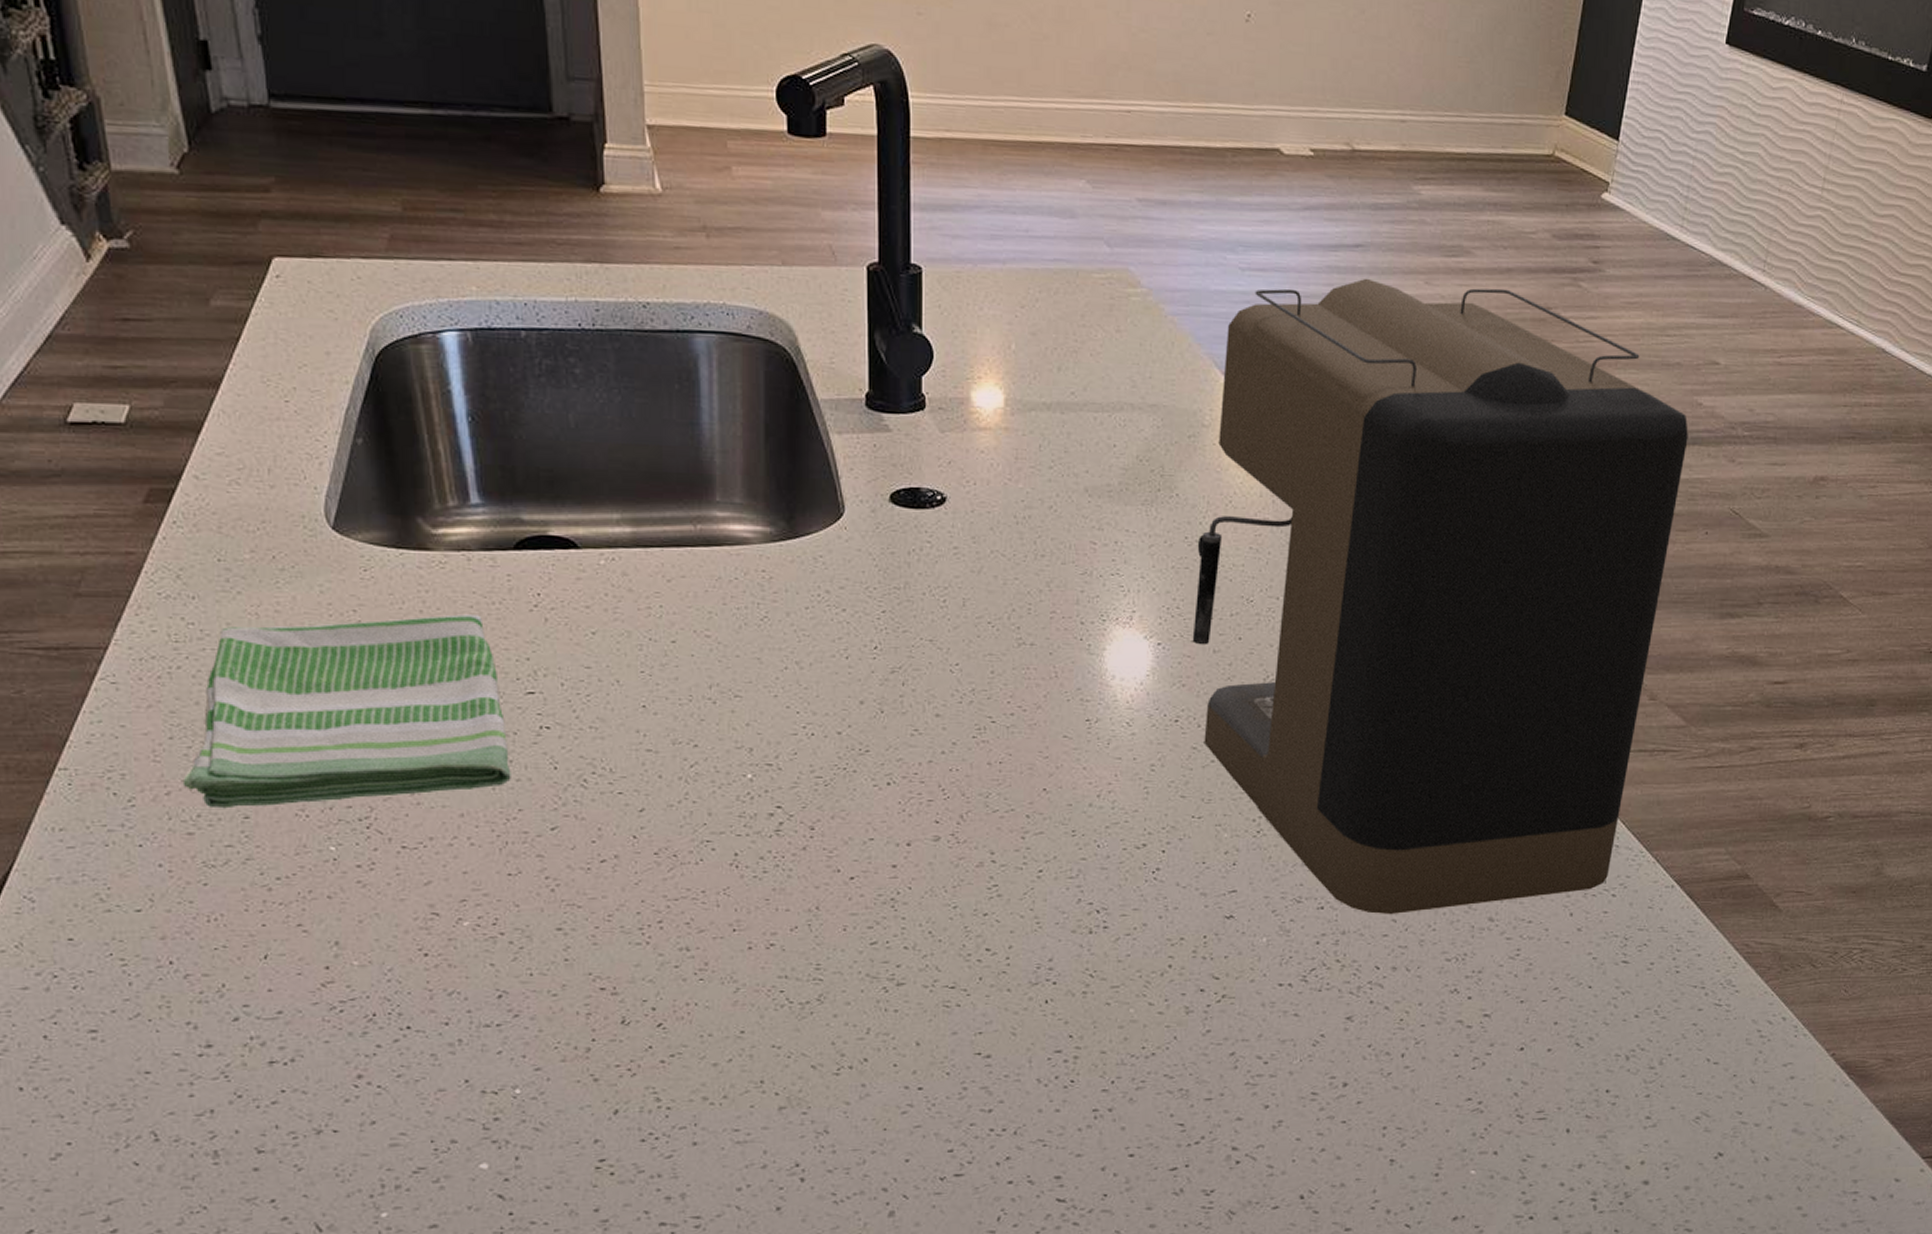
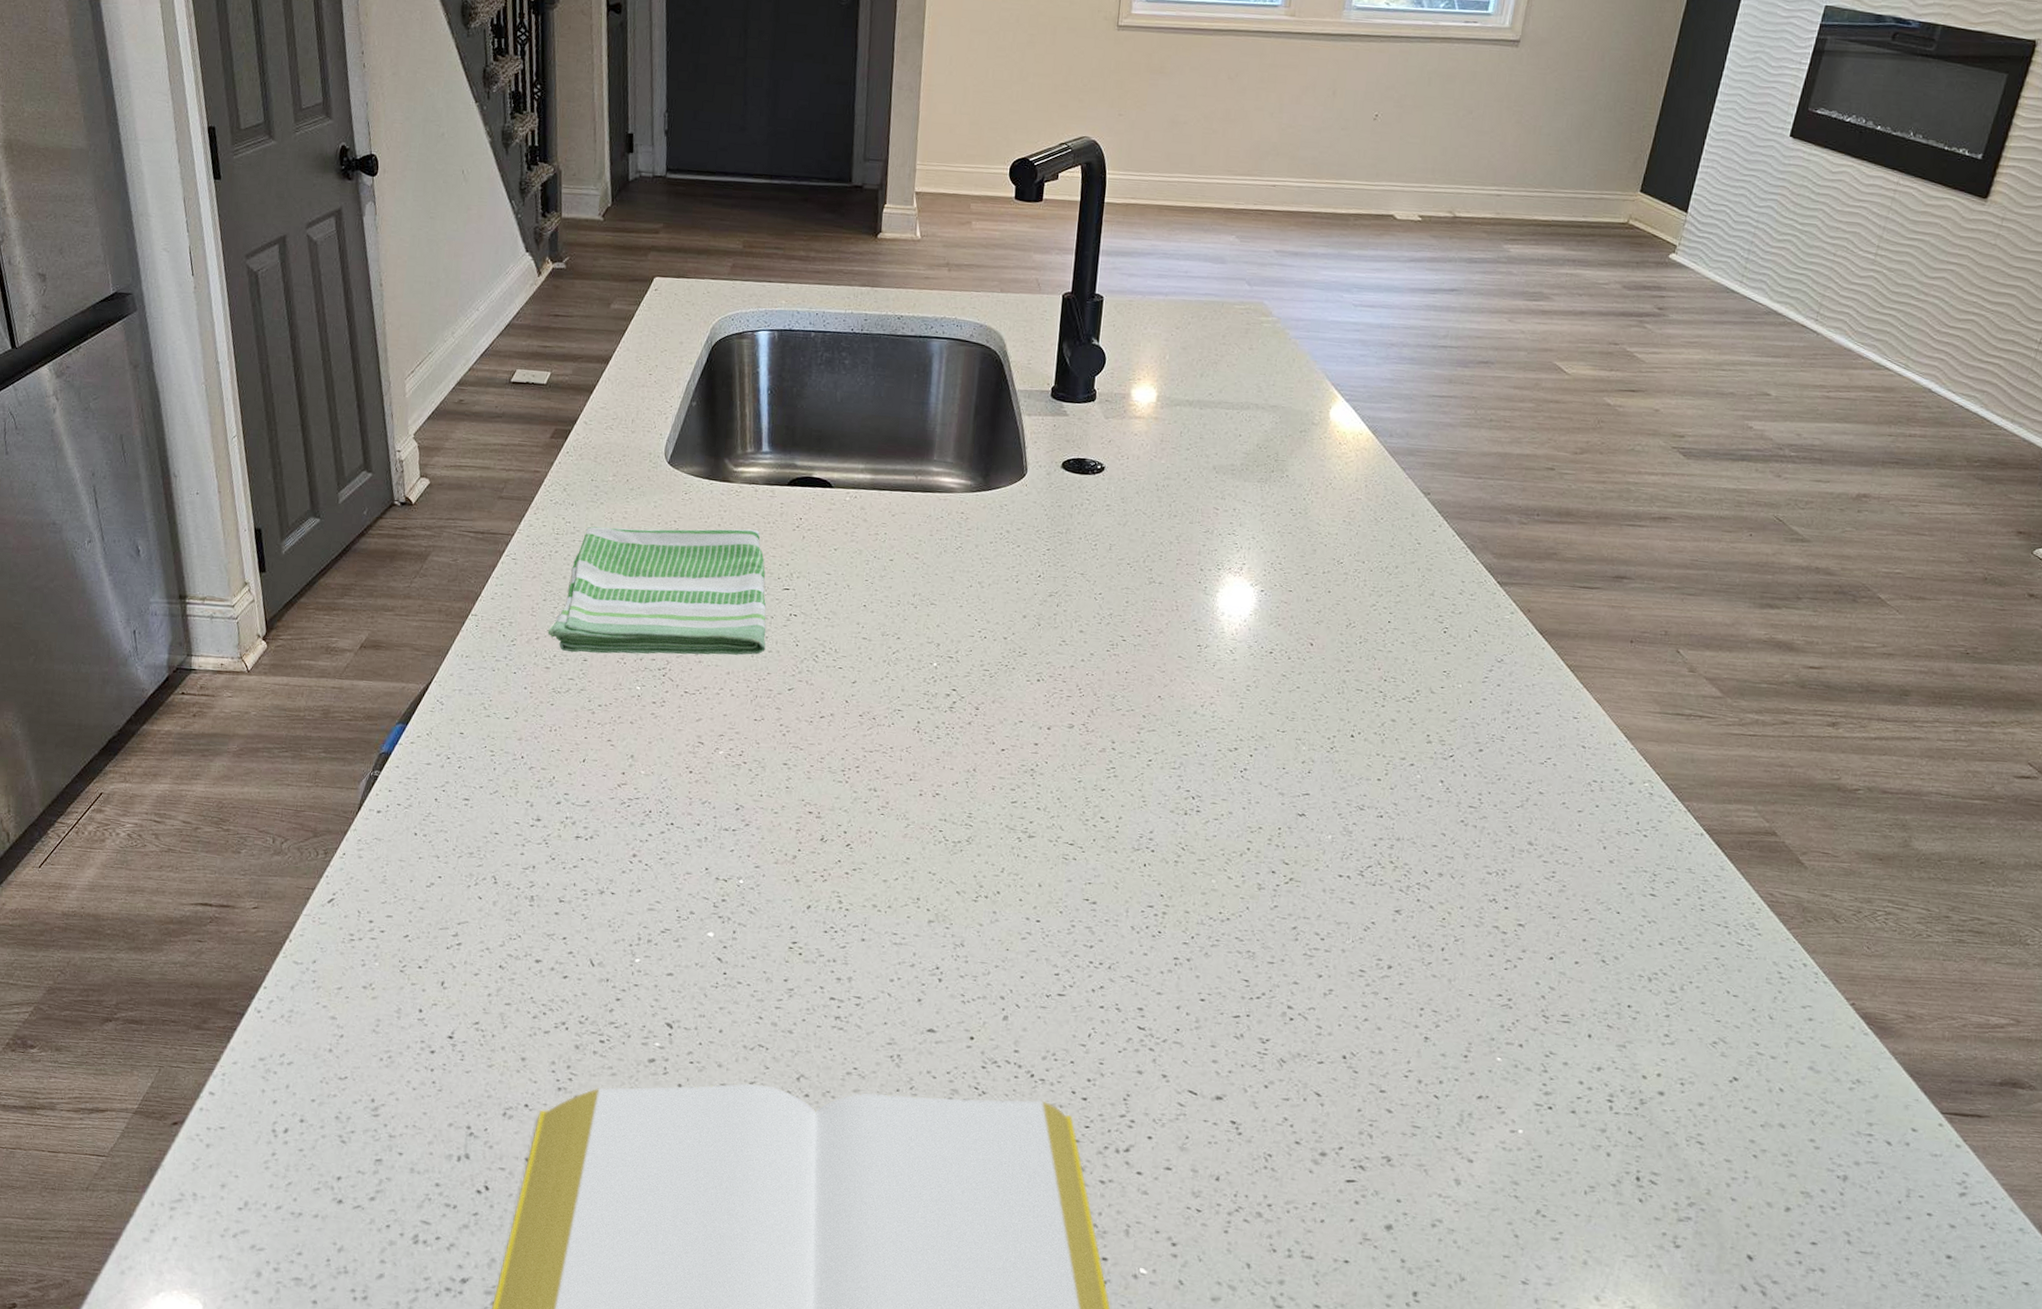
coffee maker: present [1192,278,1688,914] -> none [1289,315,1738,830]

